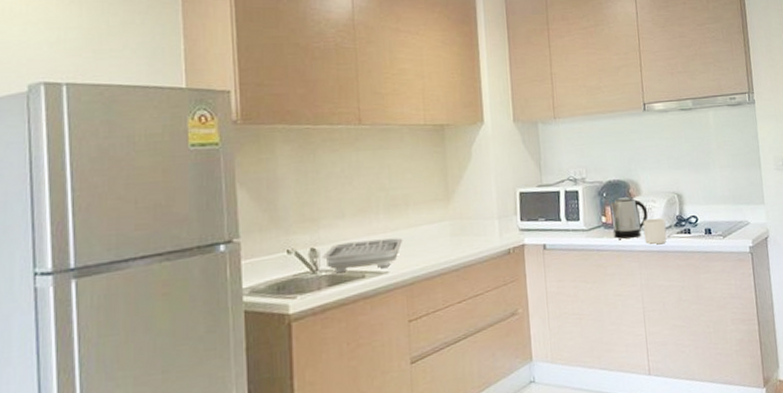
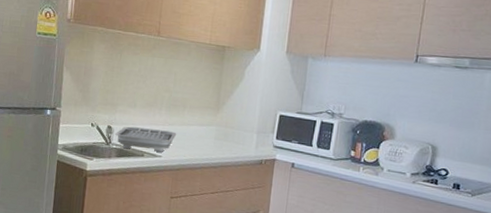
kettle: present [610,197,648,240] -> none [358,138,398,177]
mug: present [642,218,667,245] -> none [388,162,414,188]

